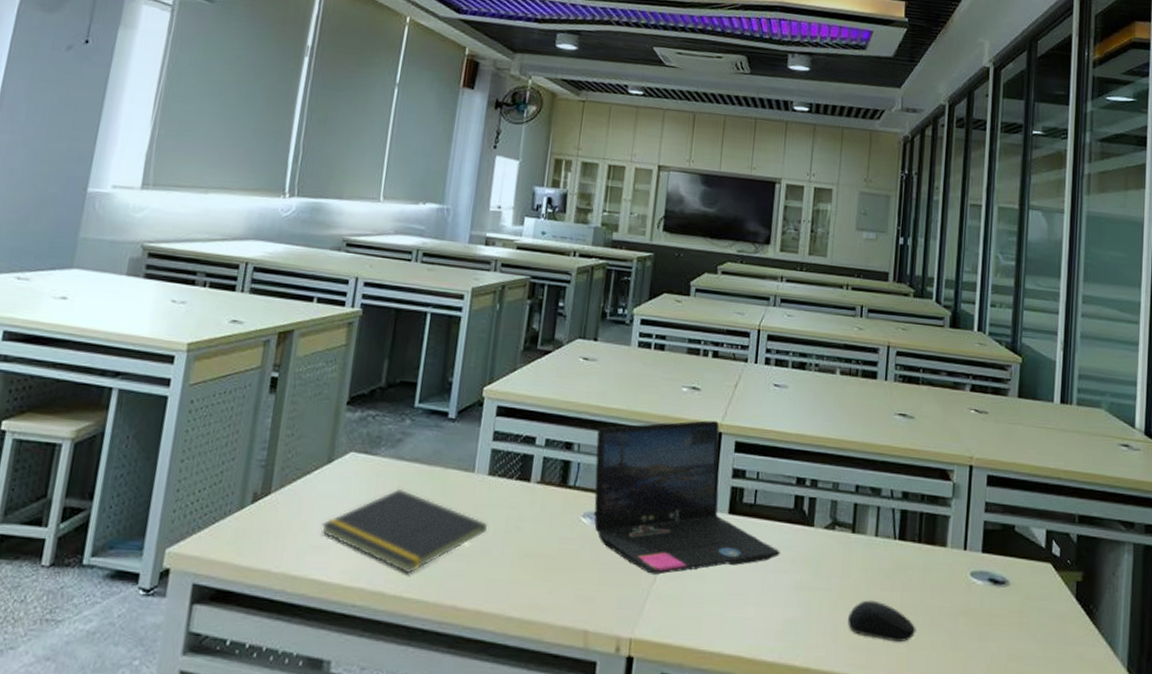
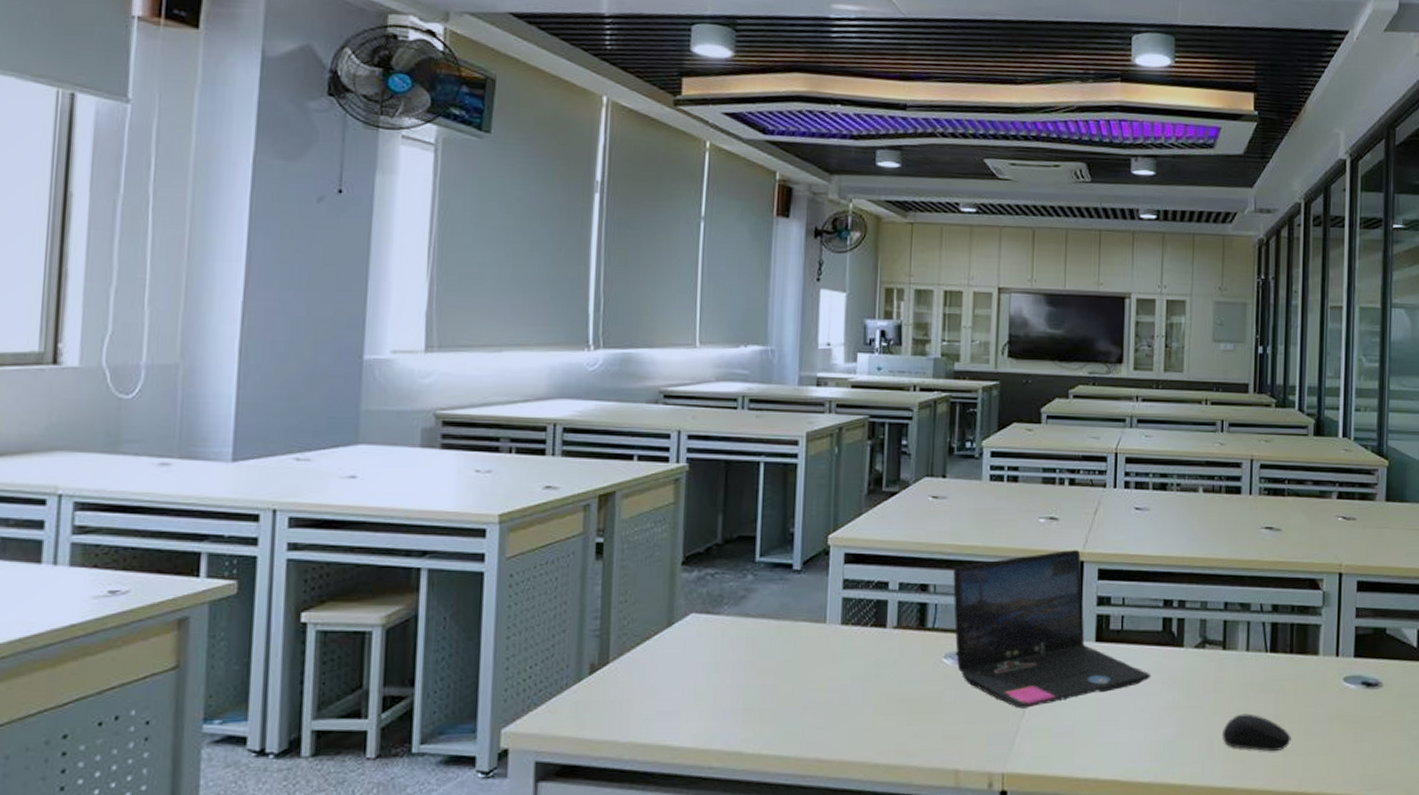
notepad: present [321,488,488,574] -> none [667,646,846,731]

